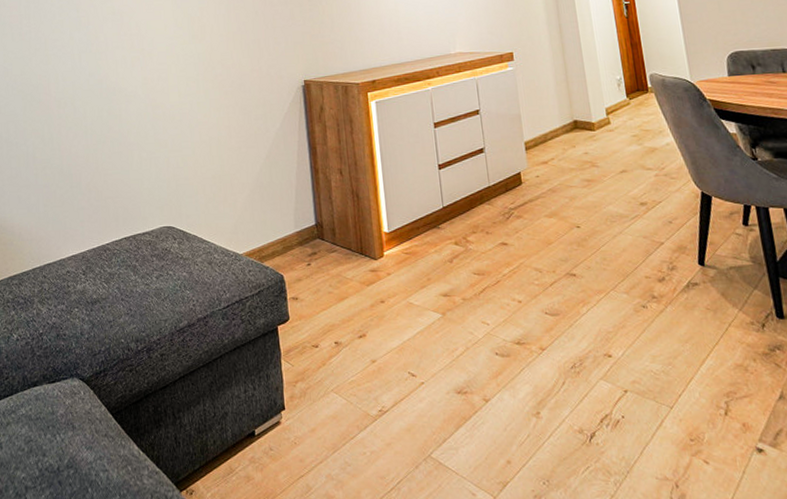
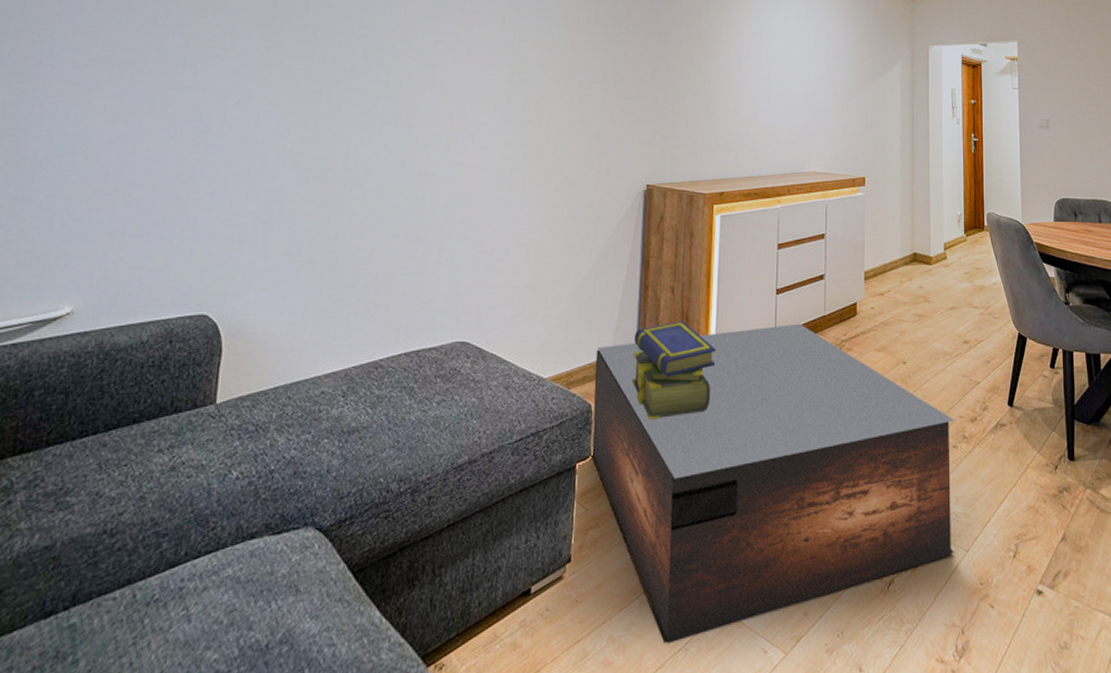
coffee table: none [280,195,657,483] -> present [590,323,955,644]
stack of books: none [312,199,390,288] -> present [631,321,716,421]

